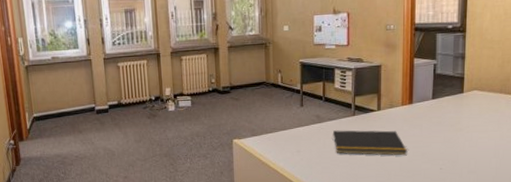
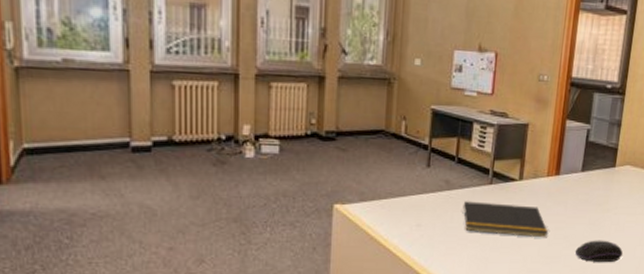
computer mouse: none [433,154,478,174] -> present [575,240,623,262]

